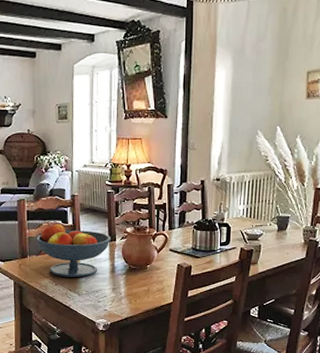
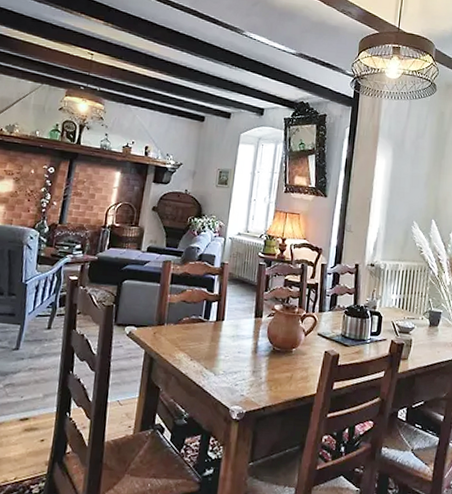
fruit bowl: present [36,223,111,277] -> none [177,290,258,354]

